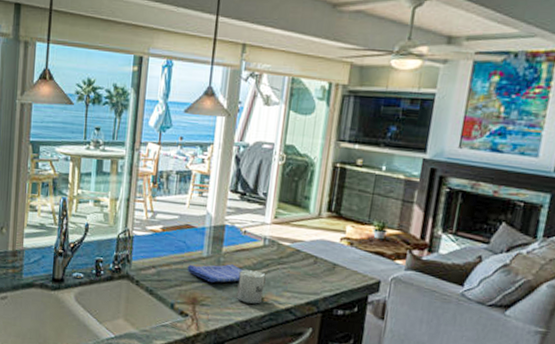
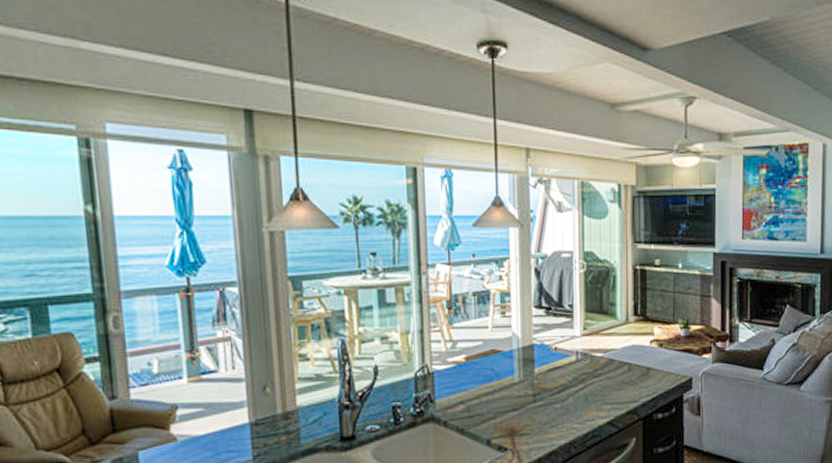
dish towel: present [187,264,244,283] -> none [499,385,560,408]
mug: present [236,269,266,304] -> none [554,387,583,424]

